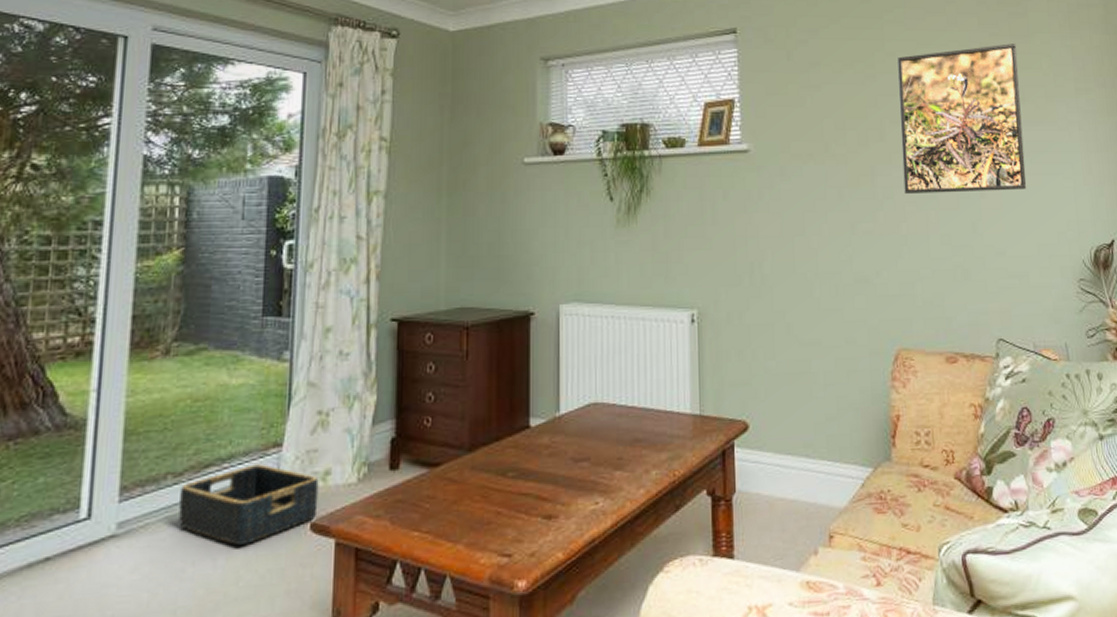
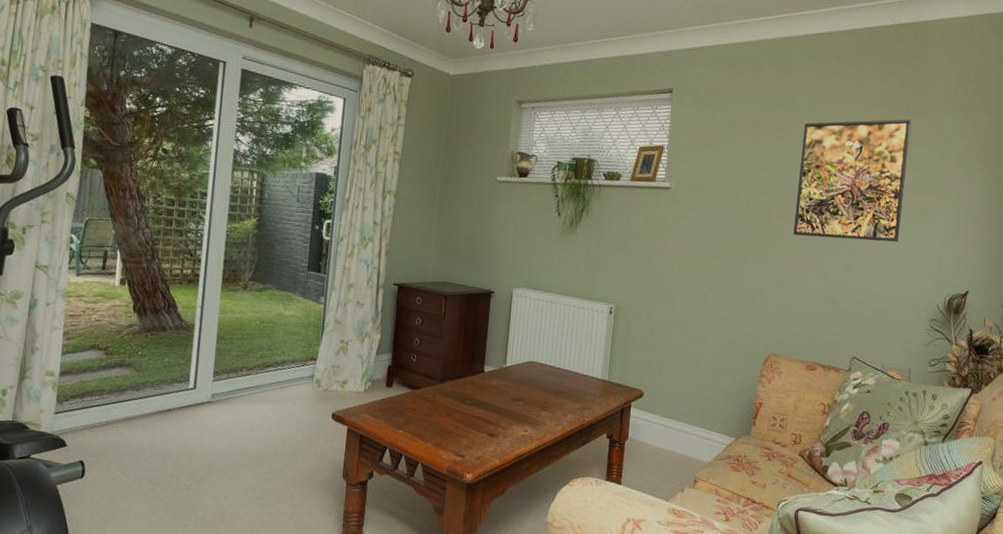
basket: present [178,464,319,545] -> none [249,369,339,421]

